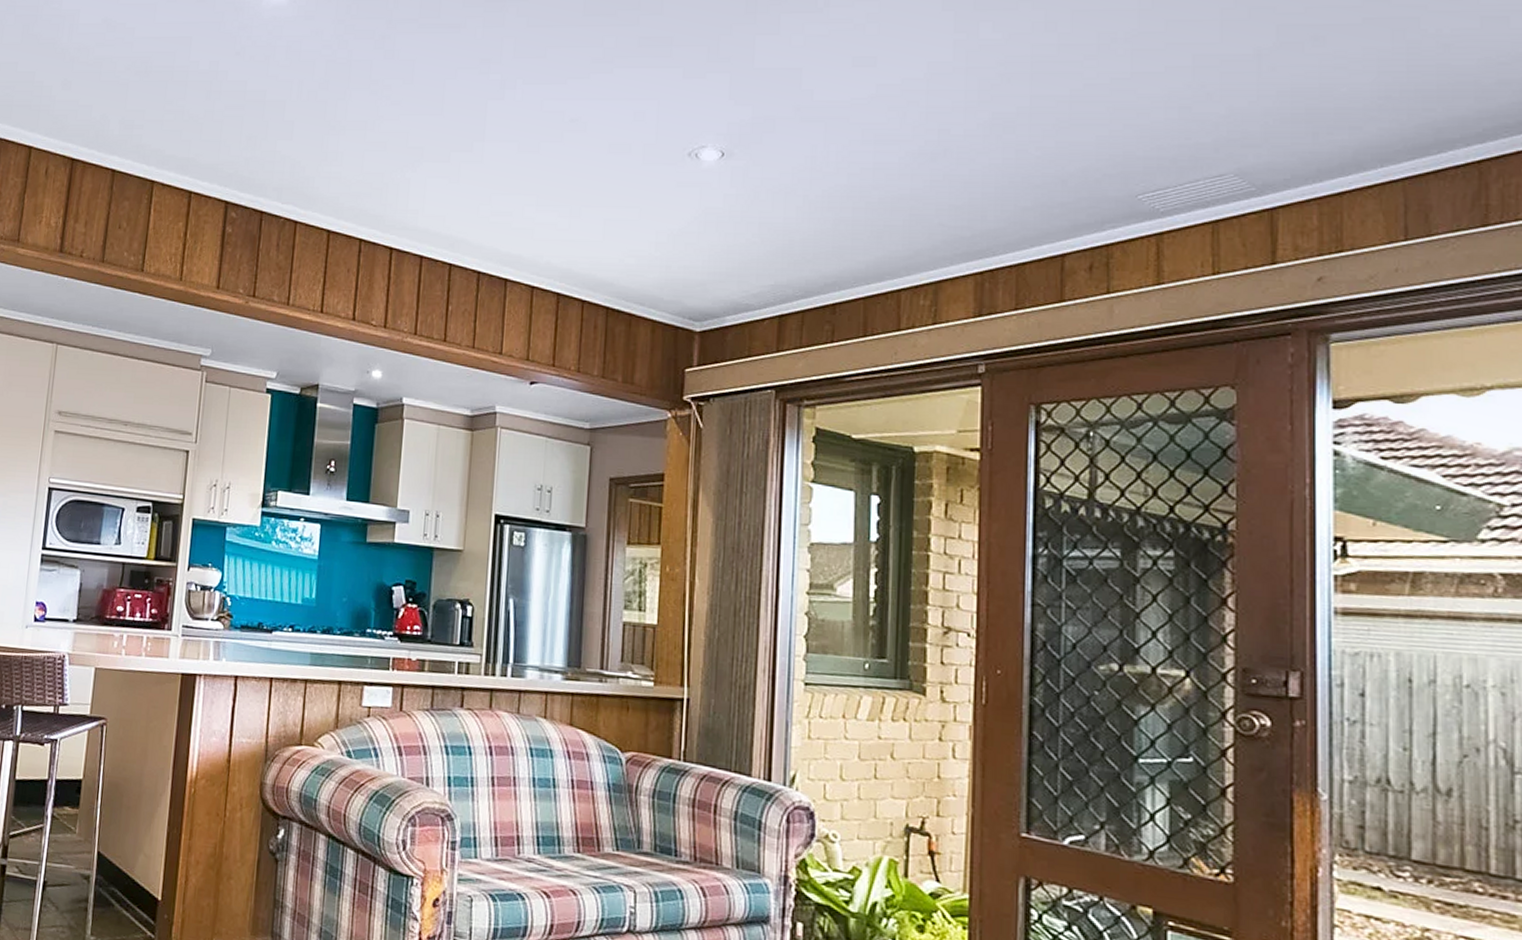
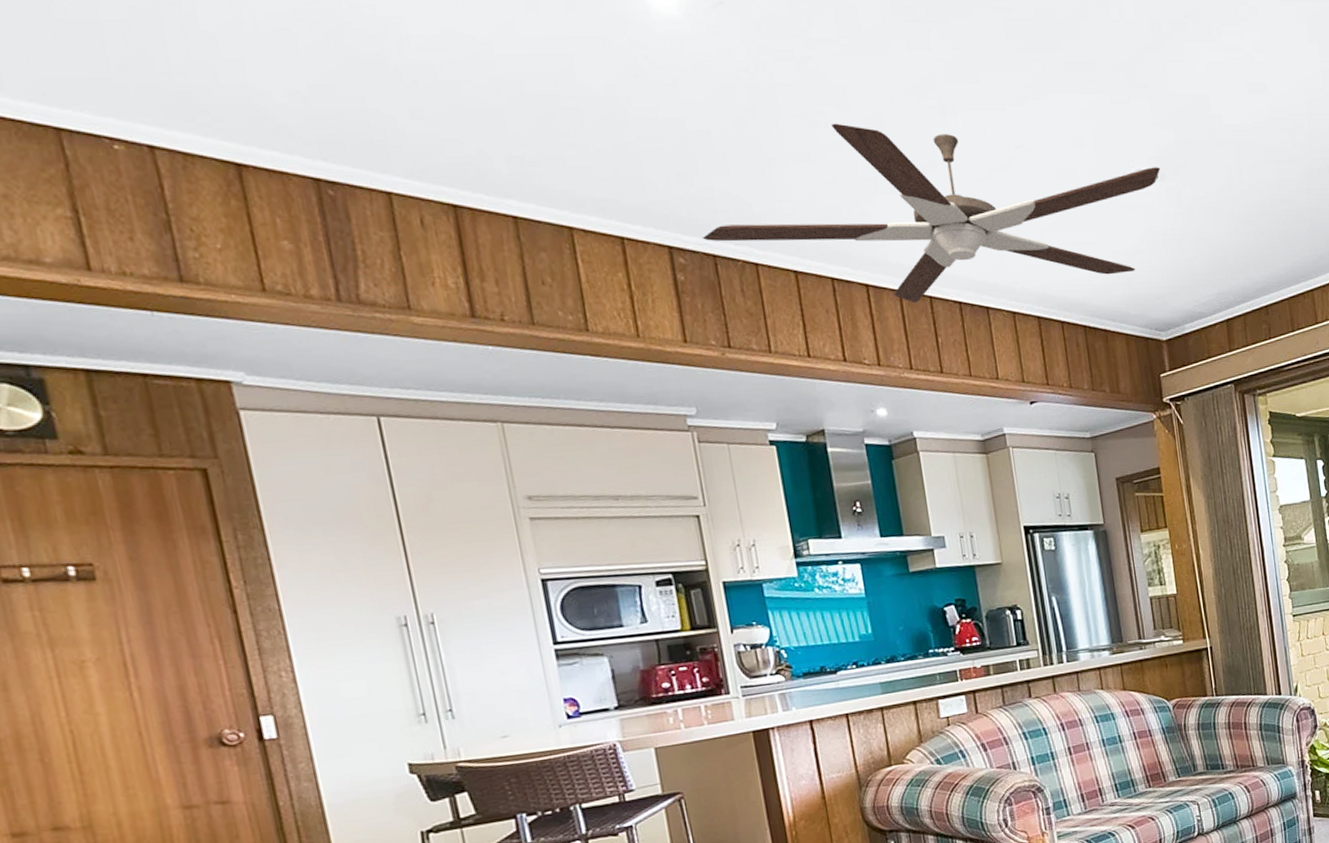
ceiling fan: none [255,95,729,270] -> present [701,123,1161,304]

